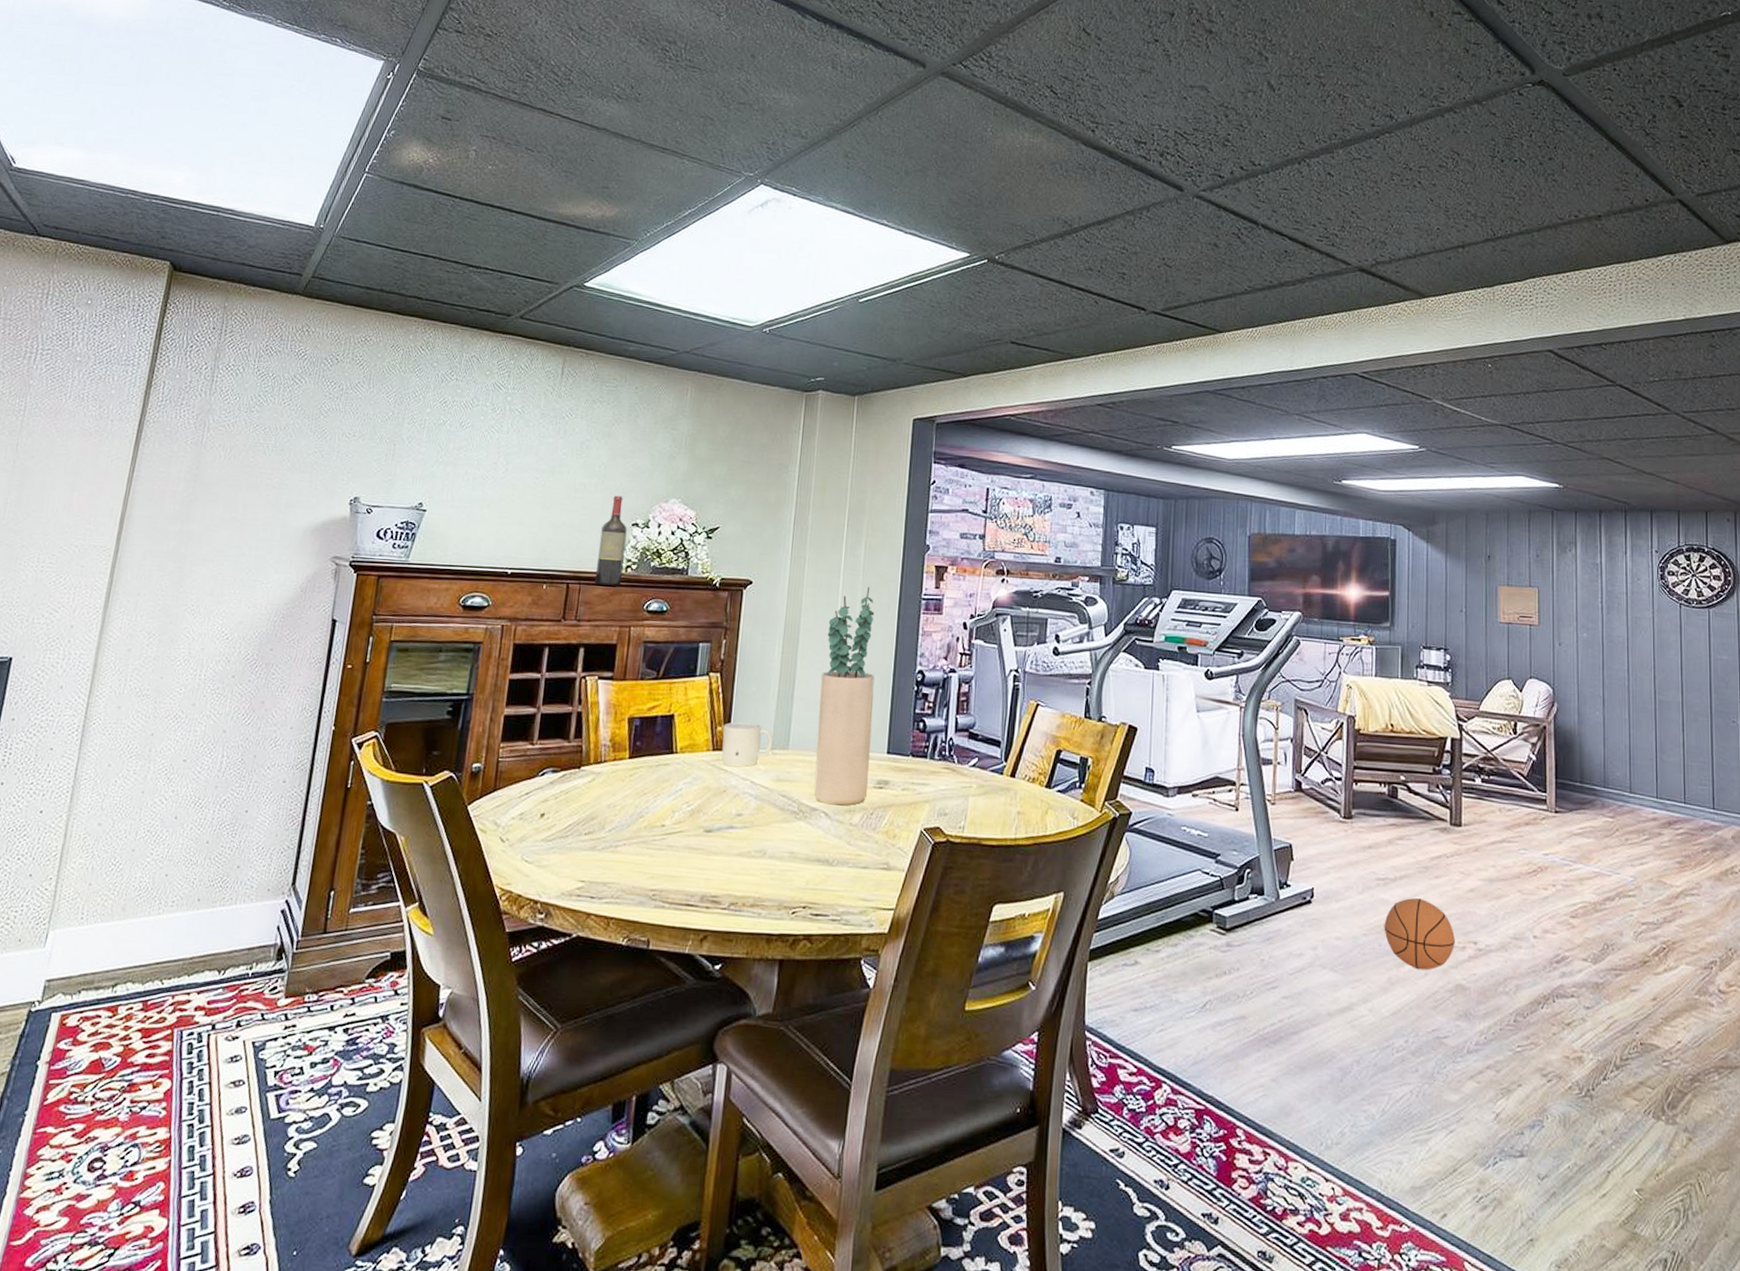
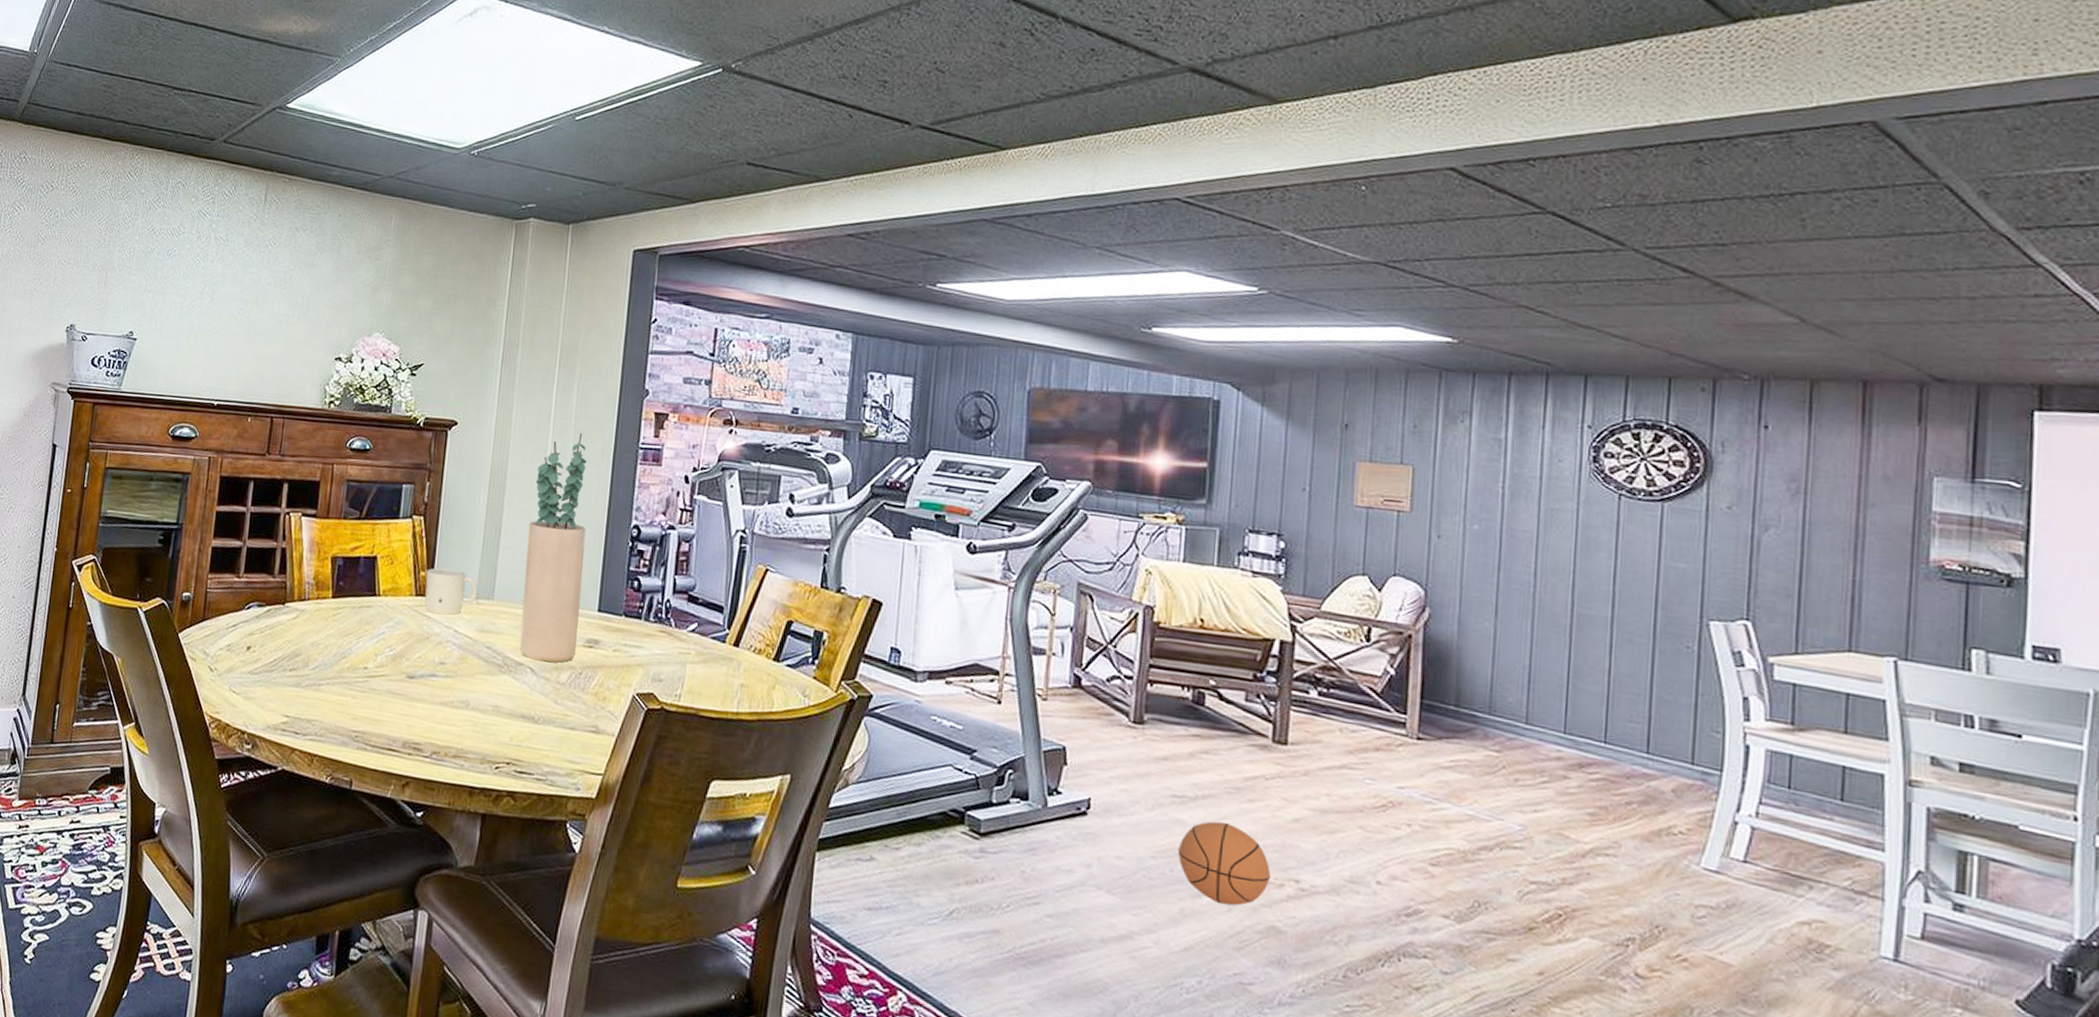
wine bottle: present [594,495,627,587] -> none [298,328,330,423]

